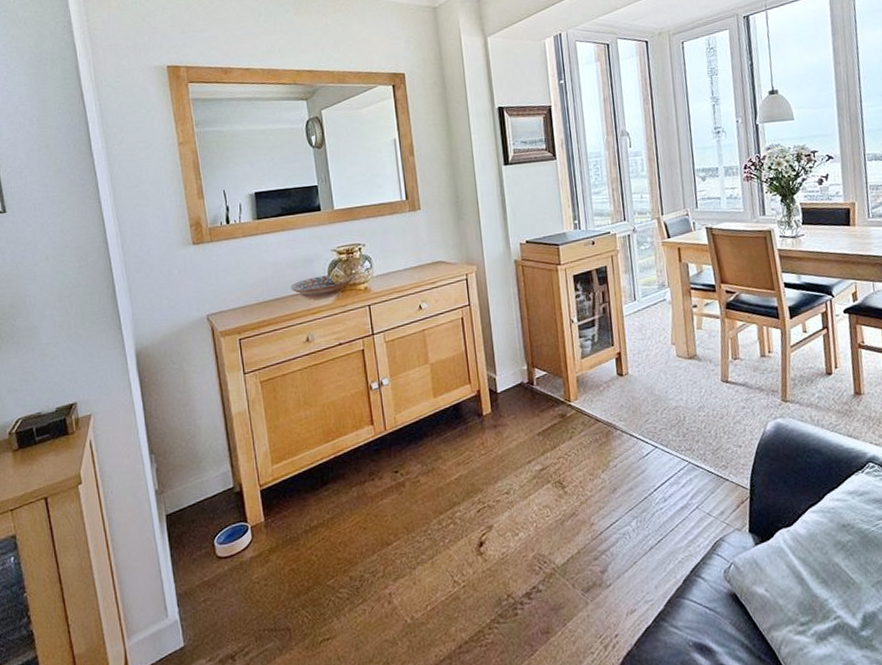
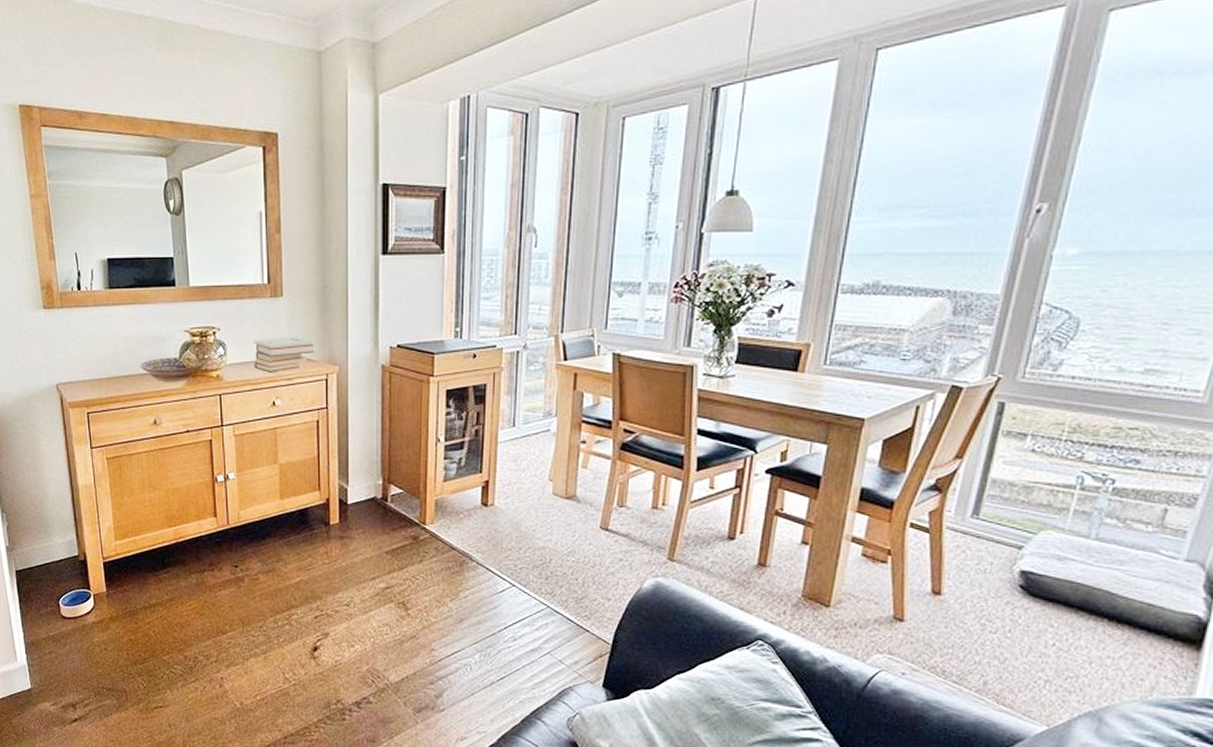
books: none [397,243,453,279] -> present [254,337,315,373]

